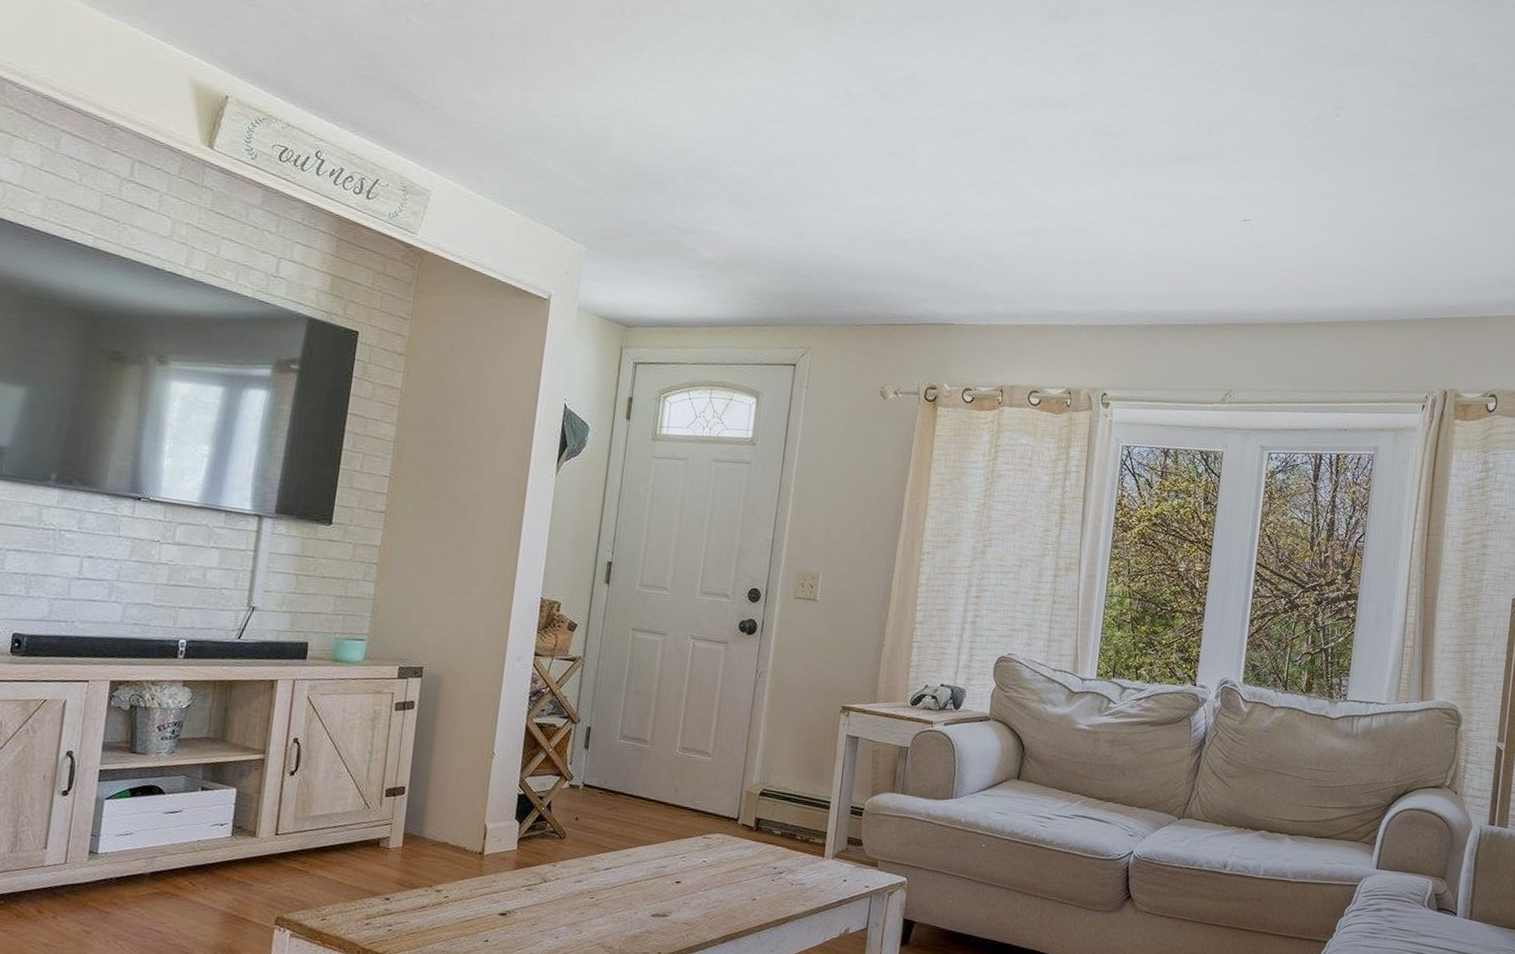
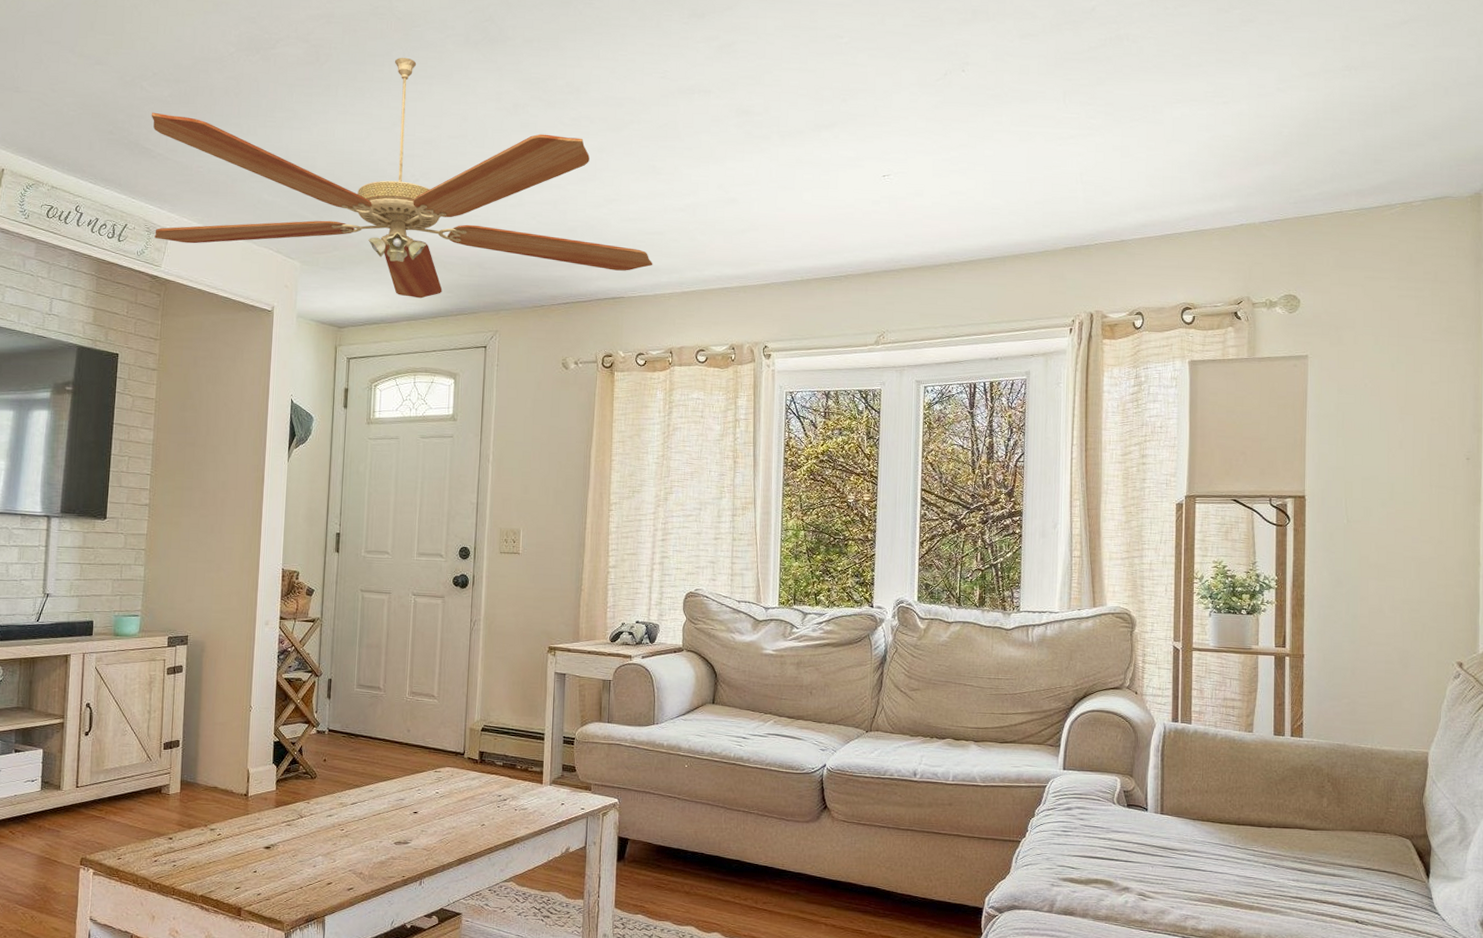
ceiling fan: none [411,22,990,303] -> present [151,57,653,299]

